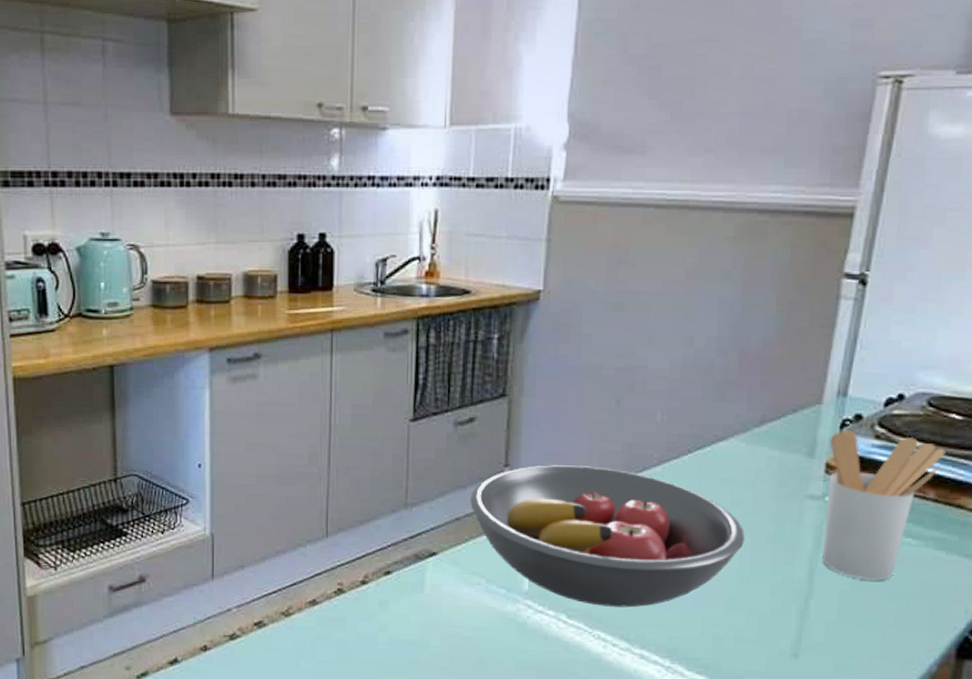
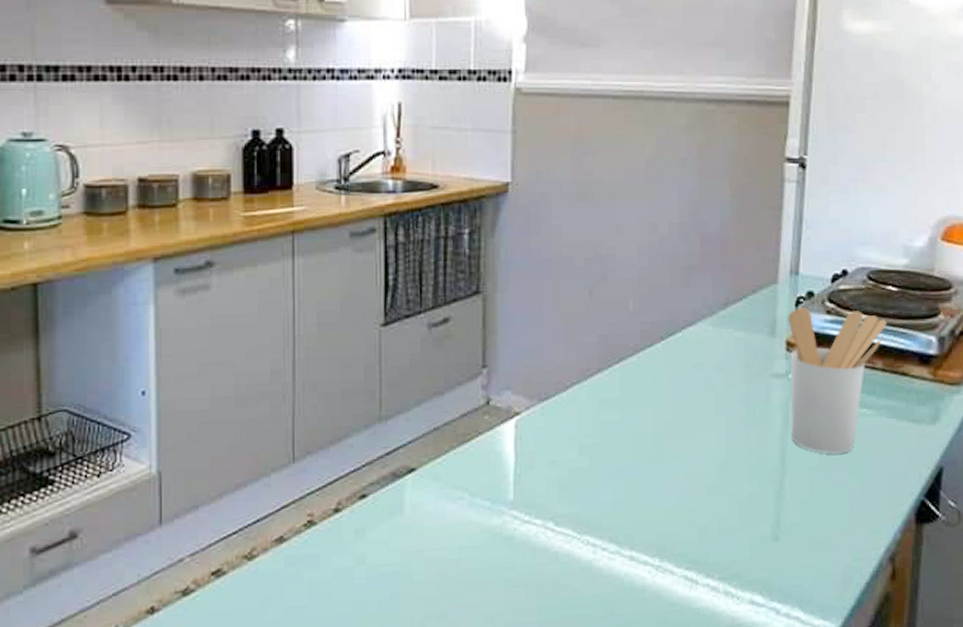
fruit bowl: present [470,465,746,608] -> none [448,361,721,509]

